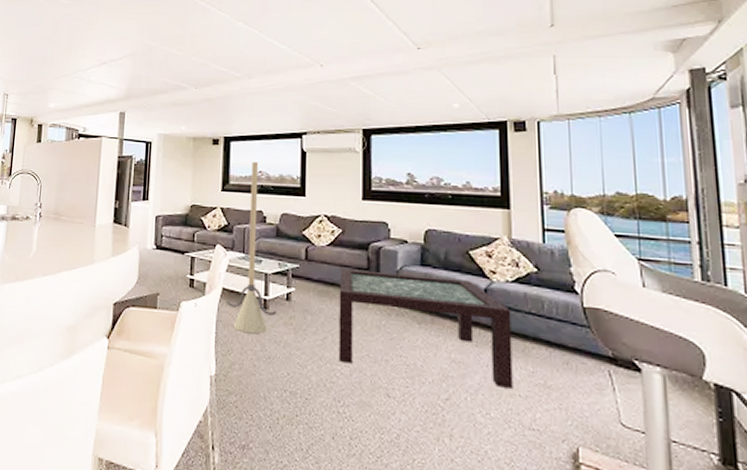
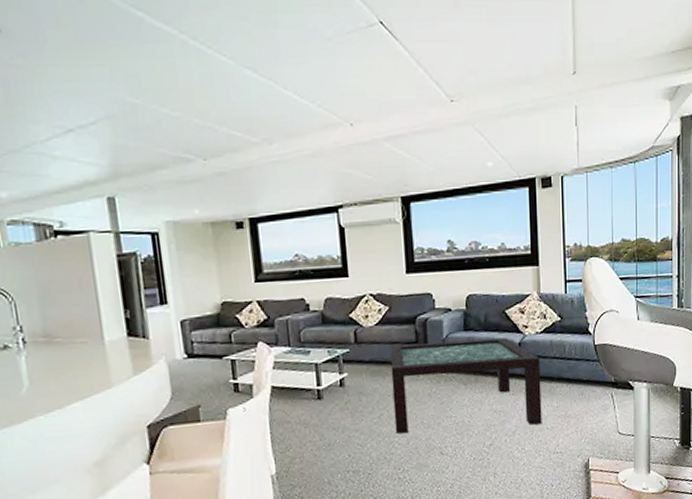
broom: present [226,161,277,334] -> none [278,244,332,427]

